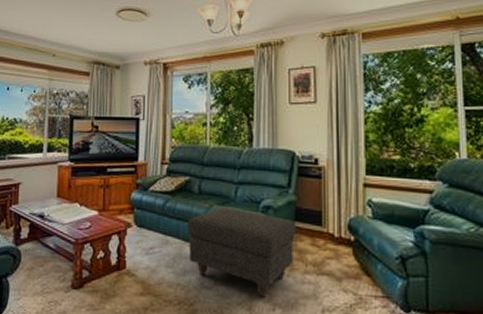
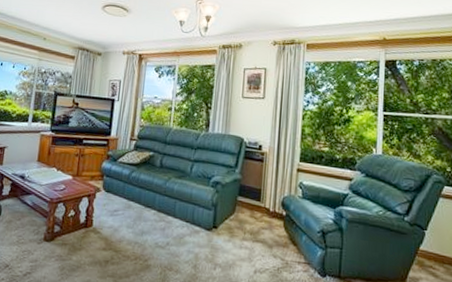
ottoman: present [186,206,296,297] -> none [147,179,239,258]

